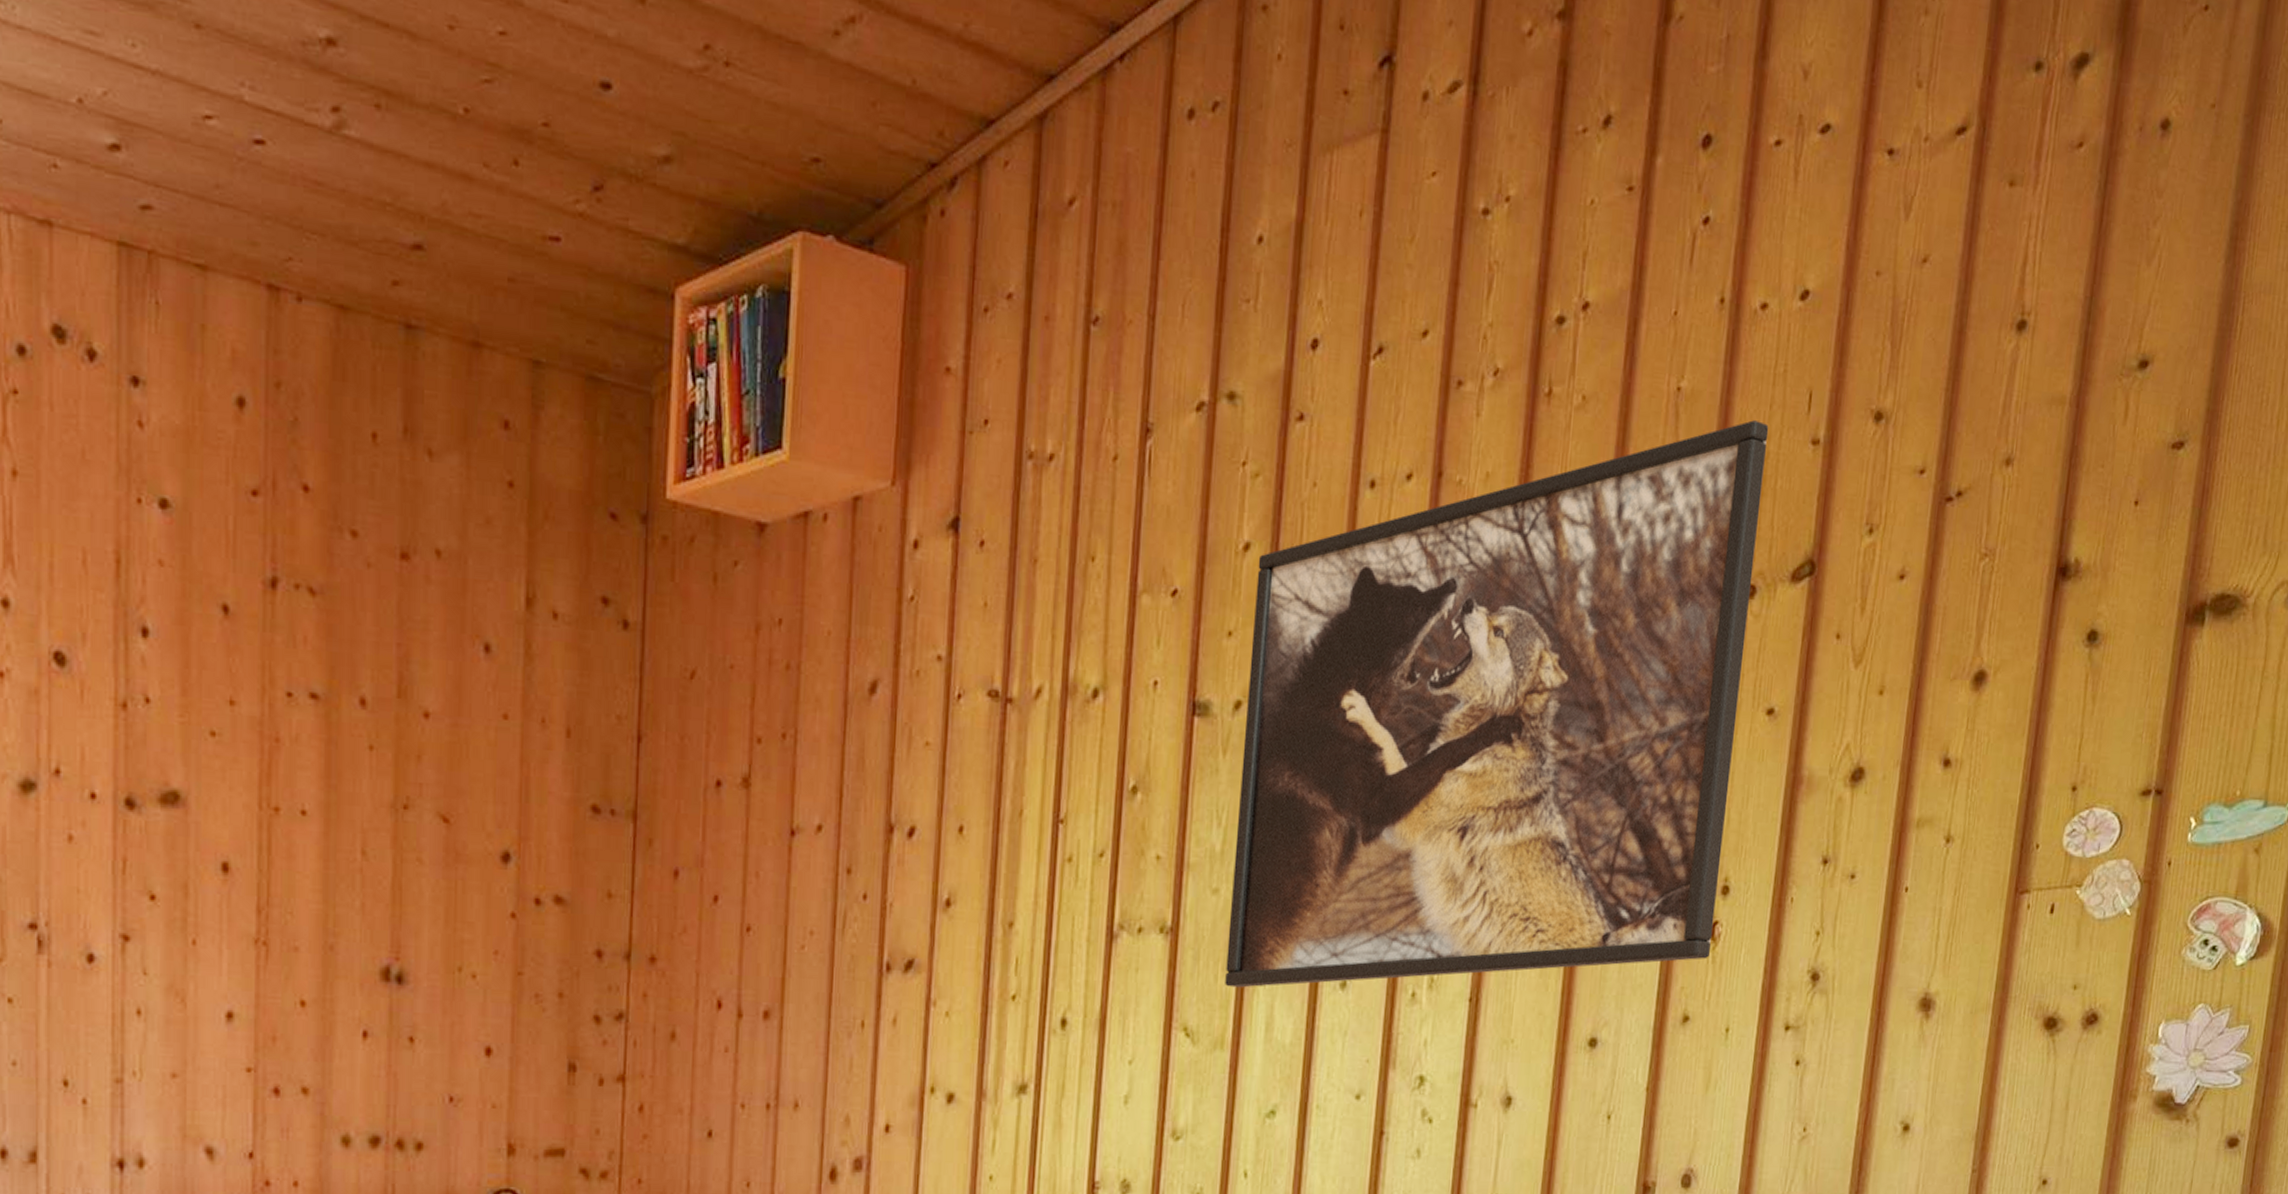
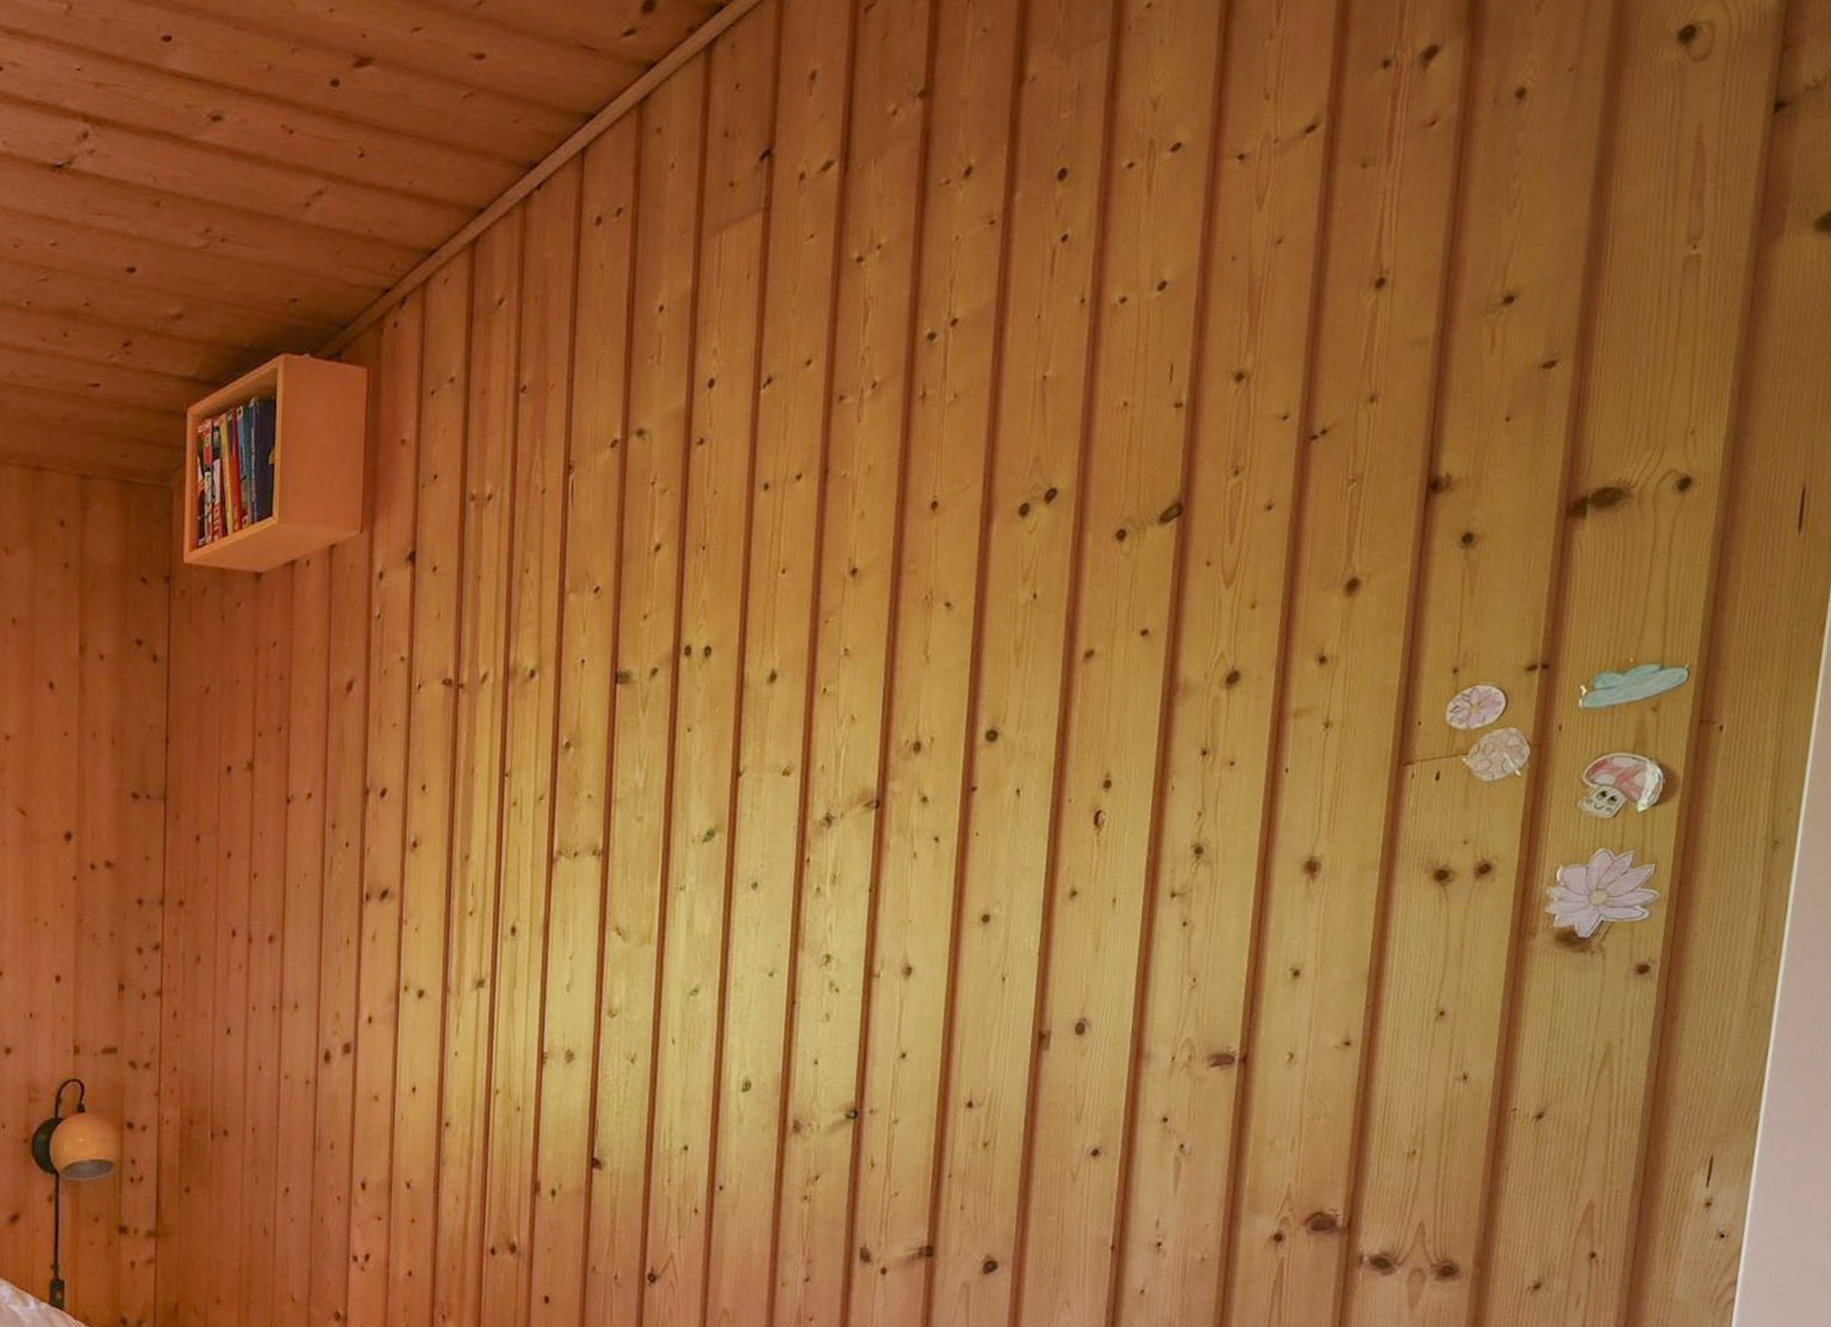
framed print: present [1225,420,1769,988] -> none [650,394,1133,894]

